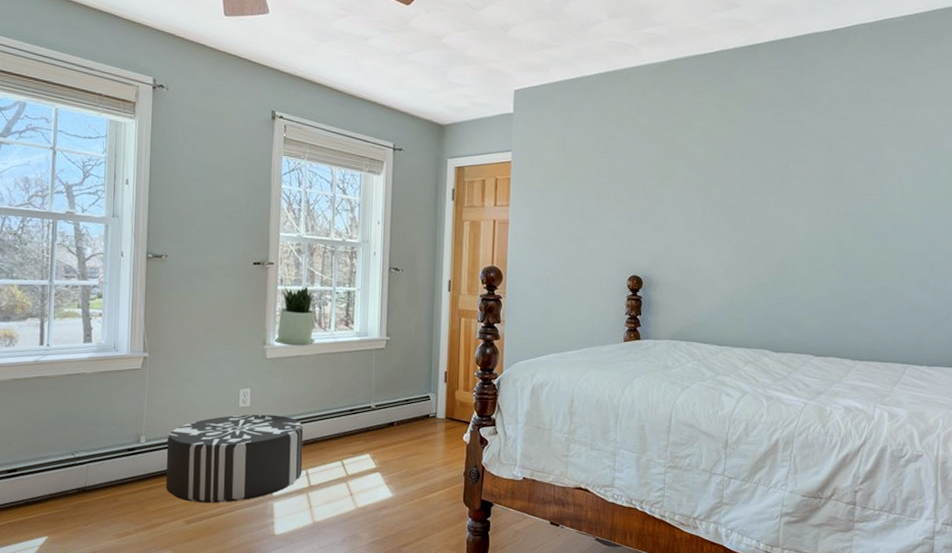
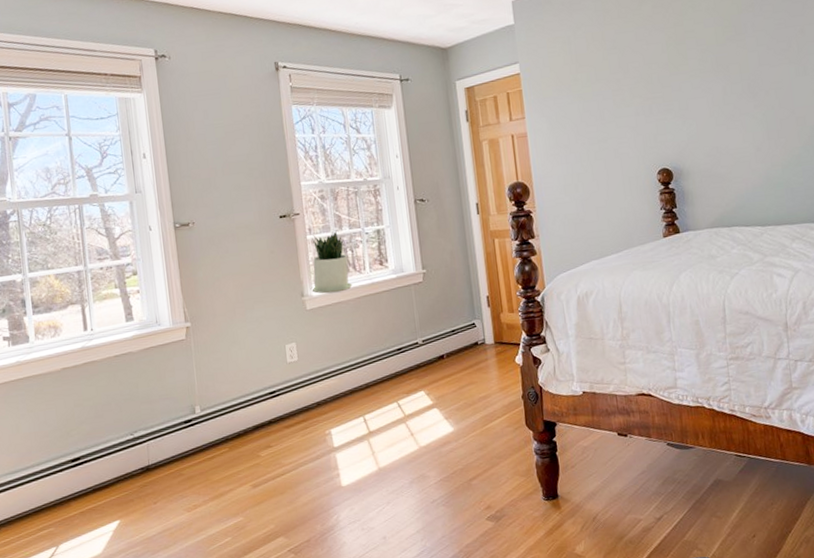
pouf: present [166,414,304,503] -> none [221,365,360,465]

